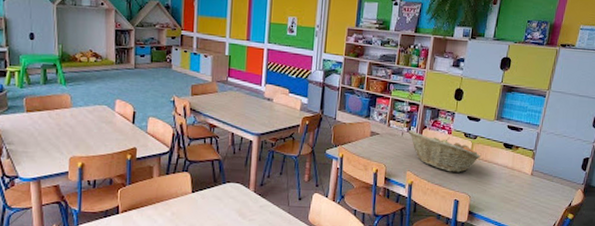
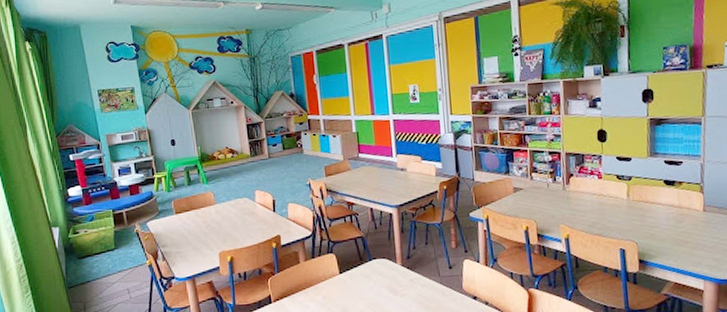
fruit basket: present [408,130,481,173] -> none [553,180,641,220]

